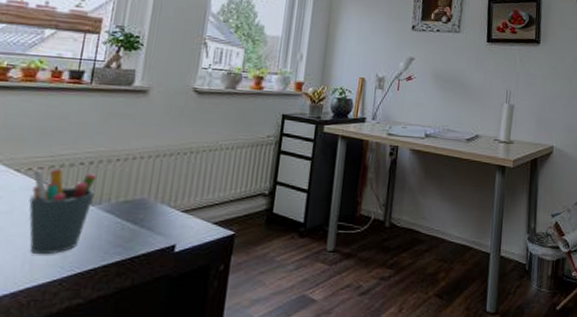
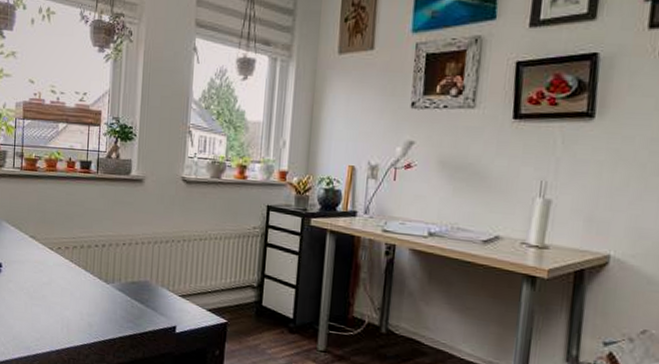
pen holder: present [29,169,98,255] -> none [61,249,109,322]

